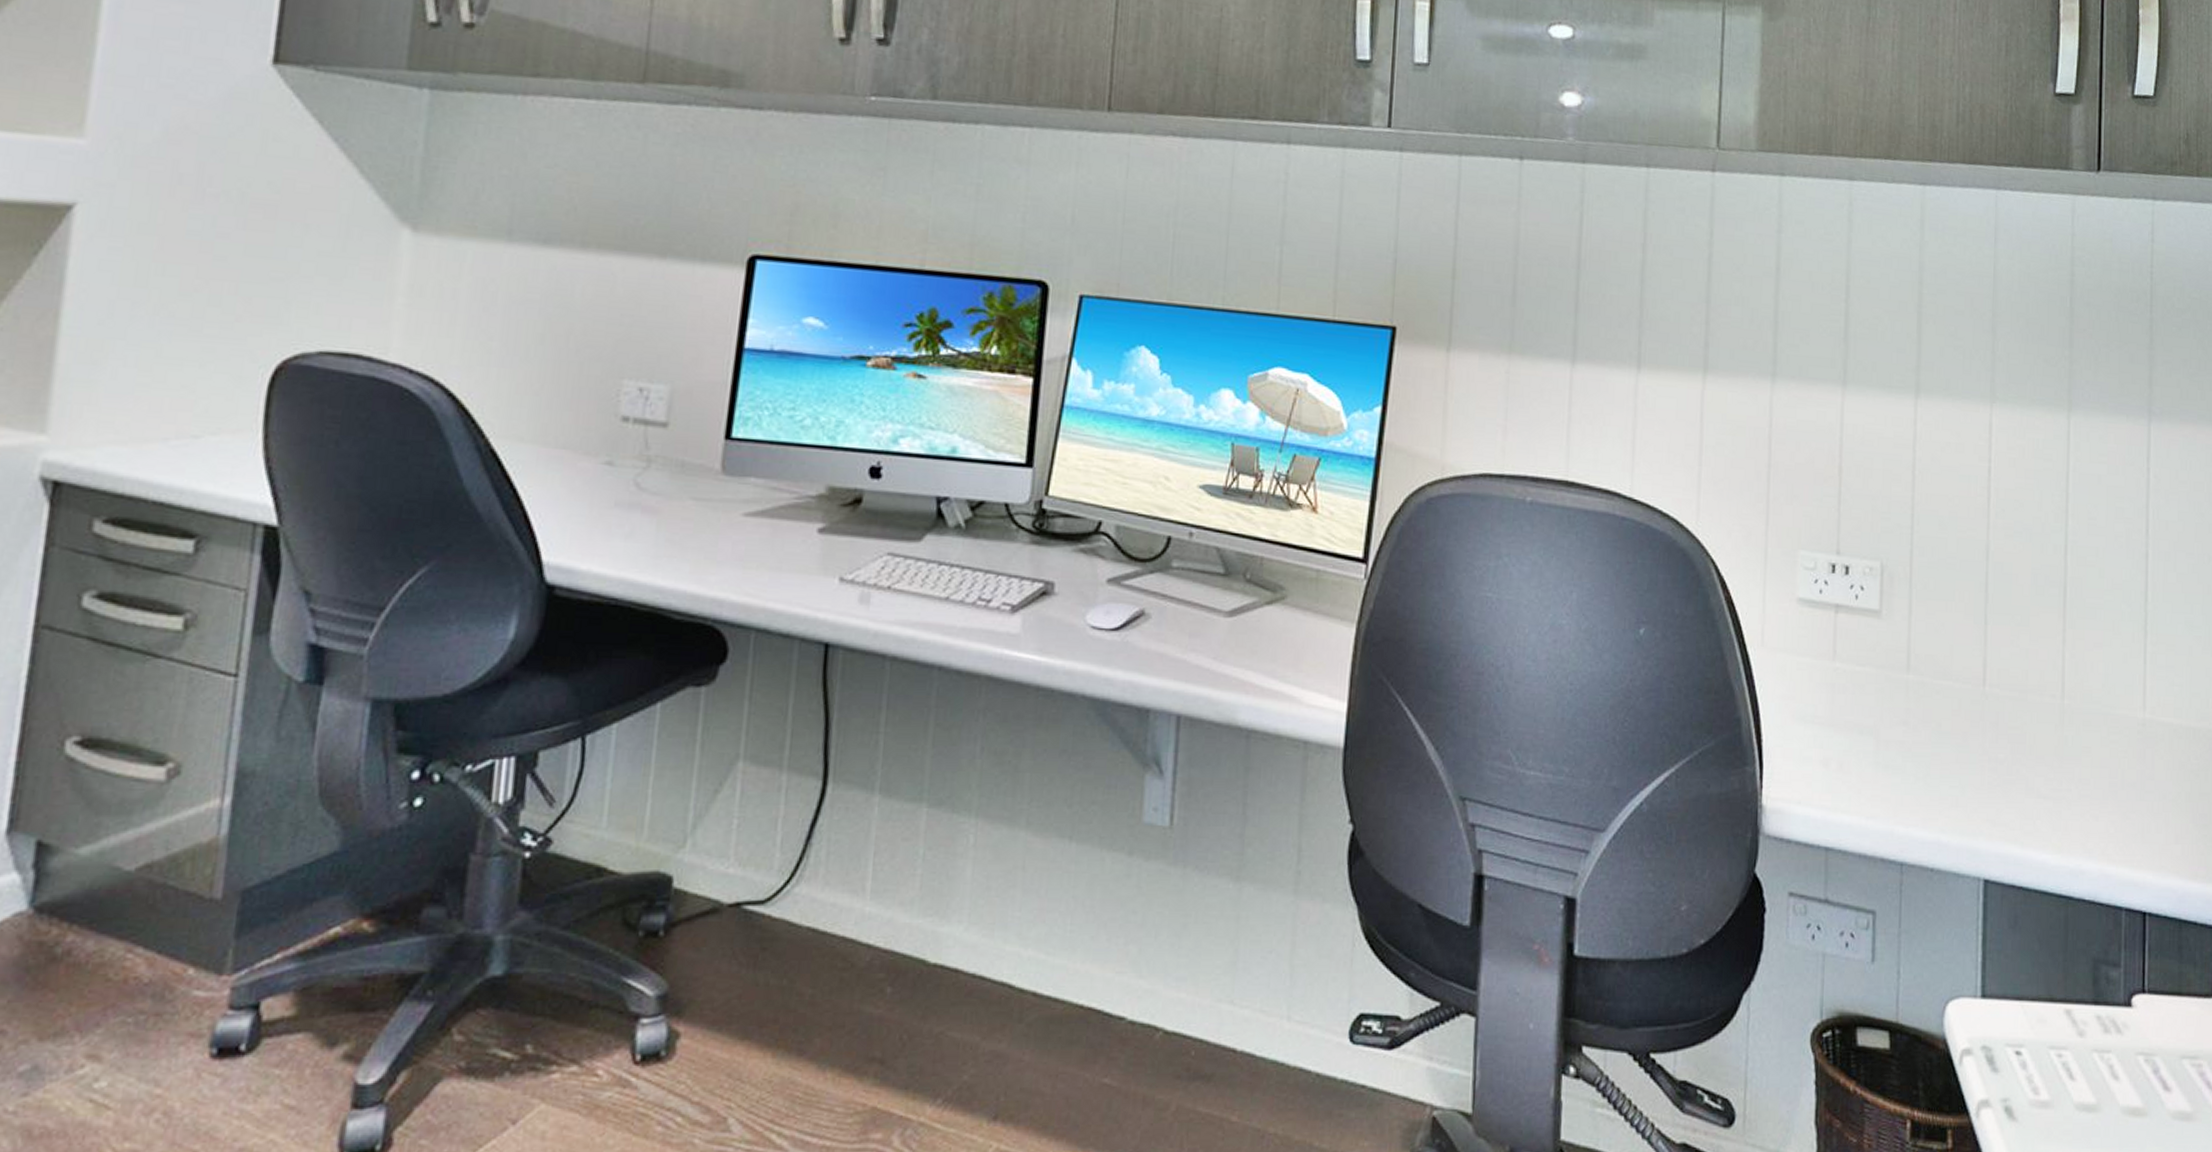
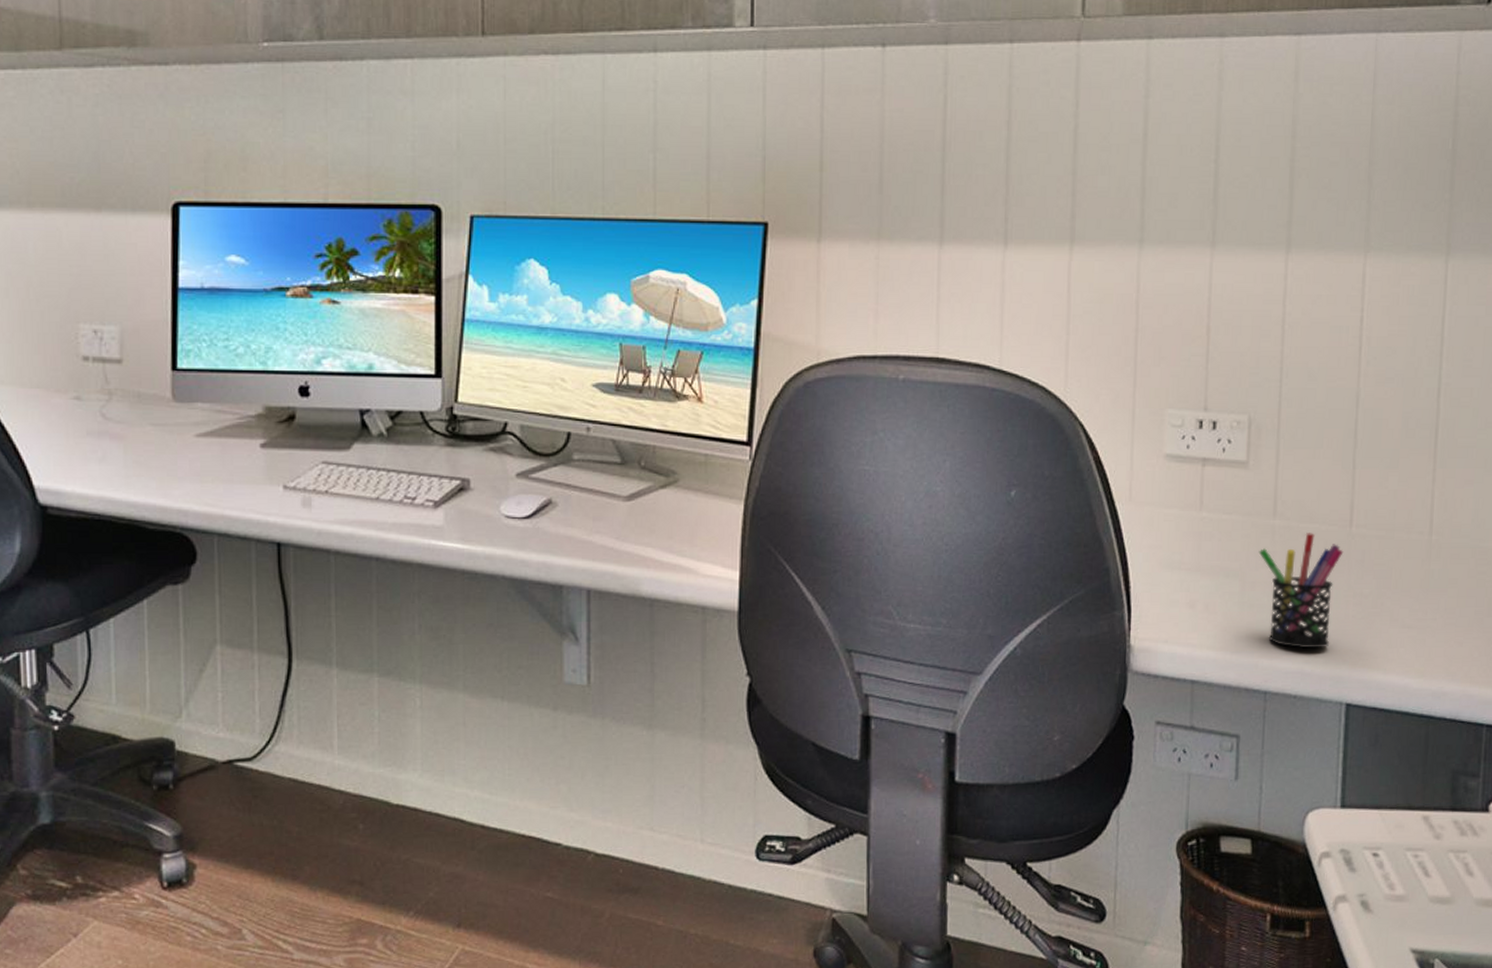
pen holder: none [1892,690,1978,817] -> present [1258,533,1344,649]

